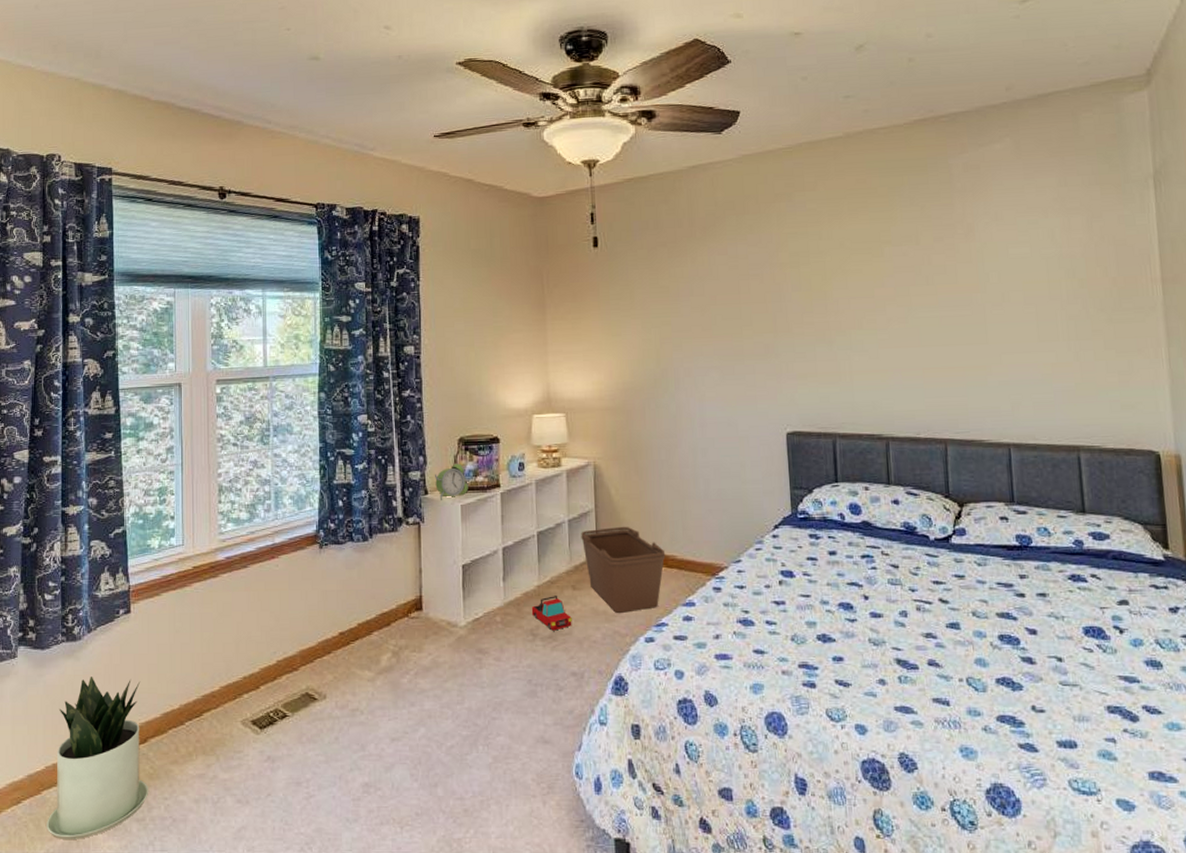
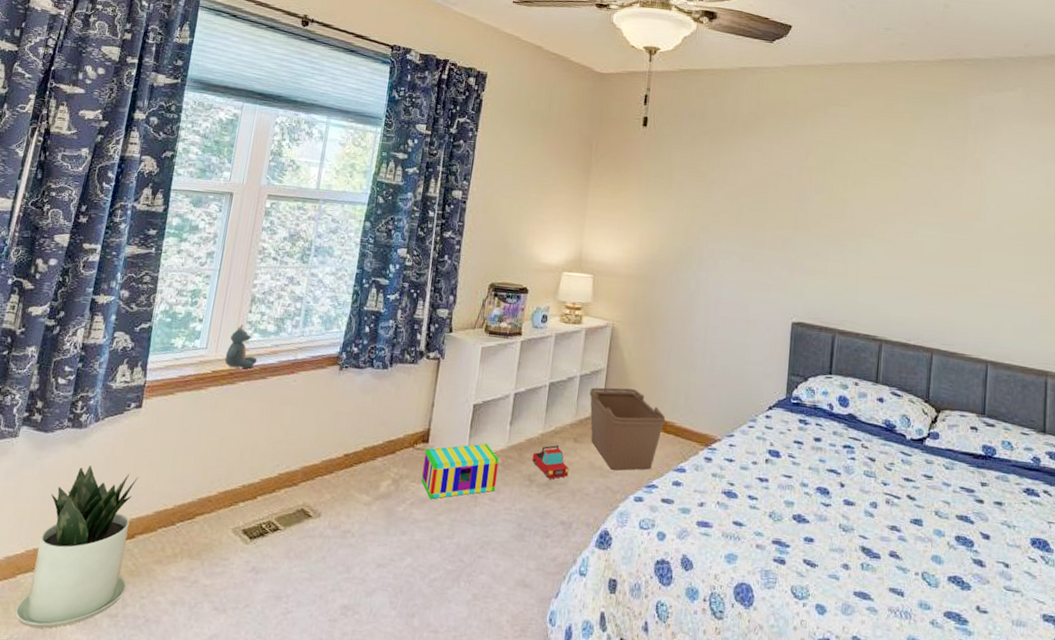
stuffed animal: none [203,515,236,560] -> present [224,324,258,369]
toy box: none [421,604,499,666] -> present [421,443,499,499]
alarm clock: present [435,463,469,500] -> none [460,307,494,340]

